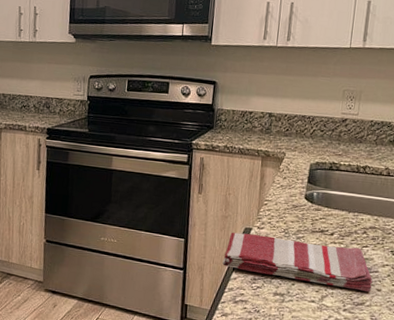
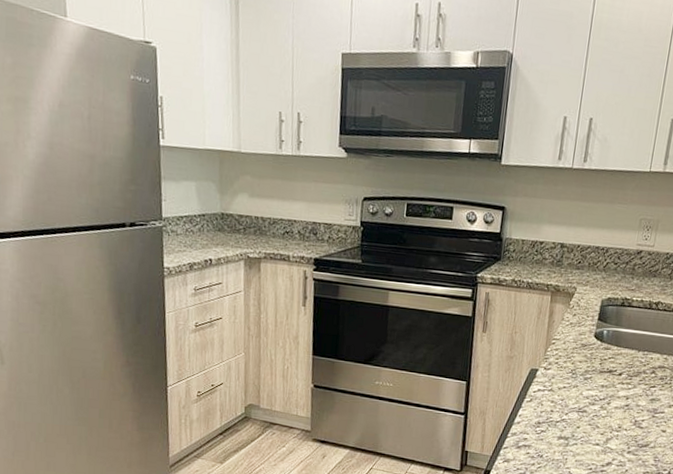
dish towel: present [222,232,373,293] -> none [506,373,658,434]

